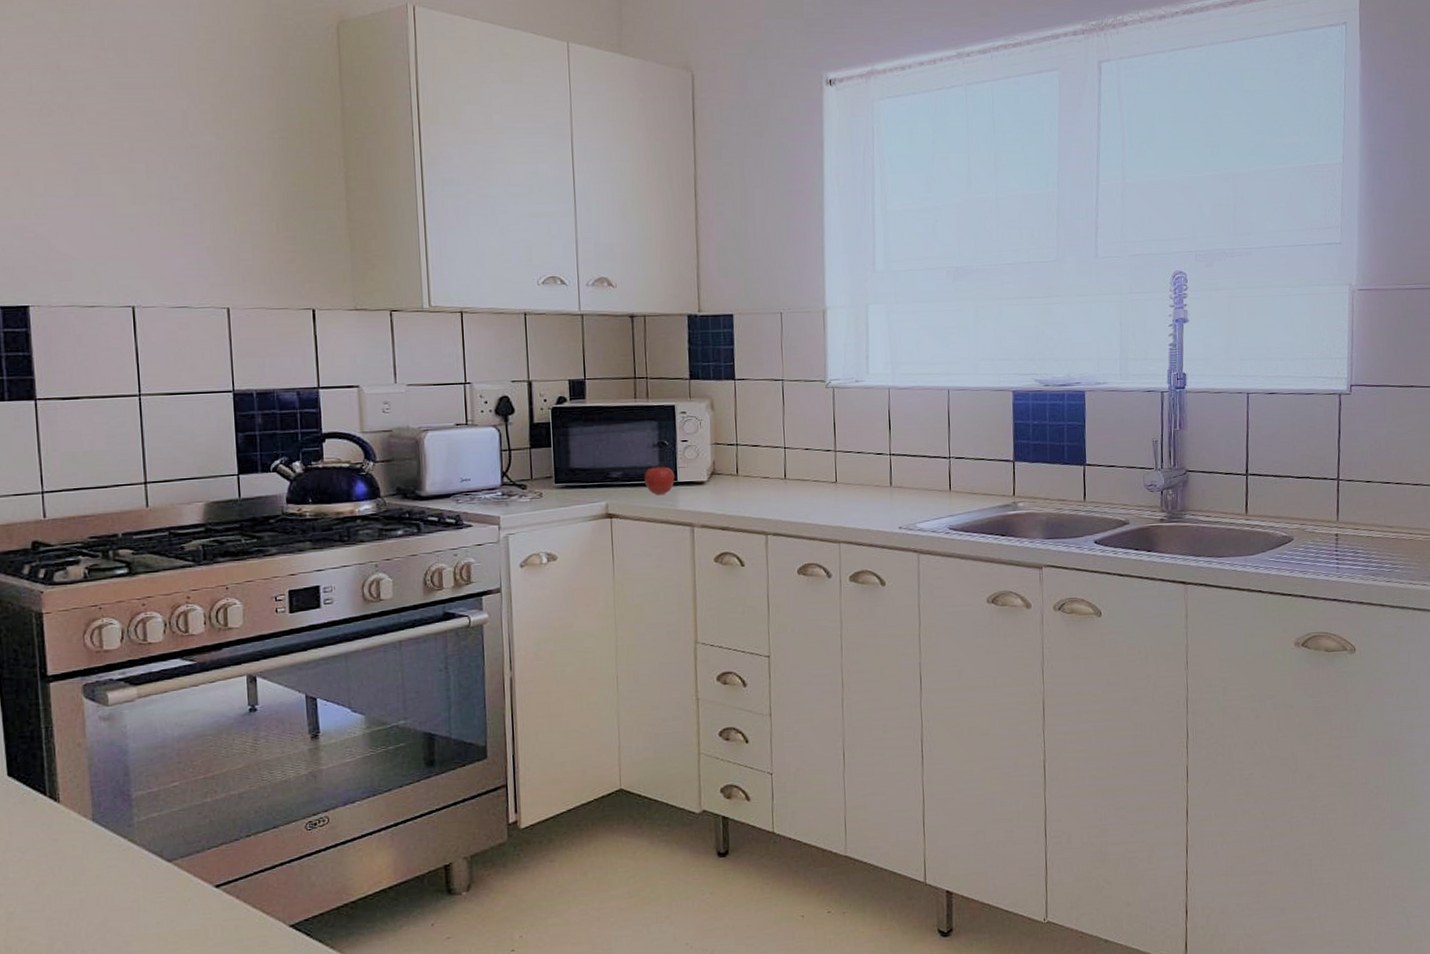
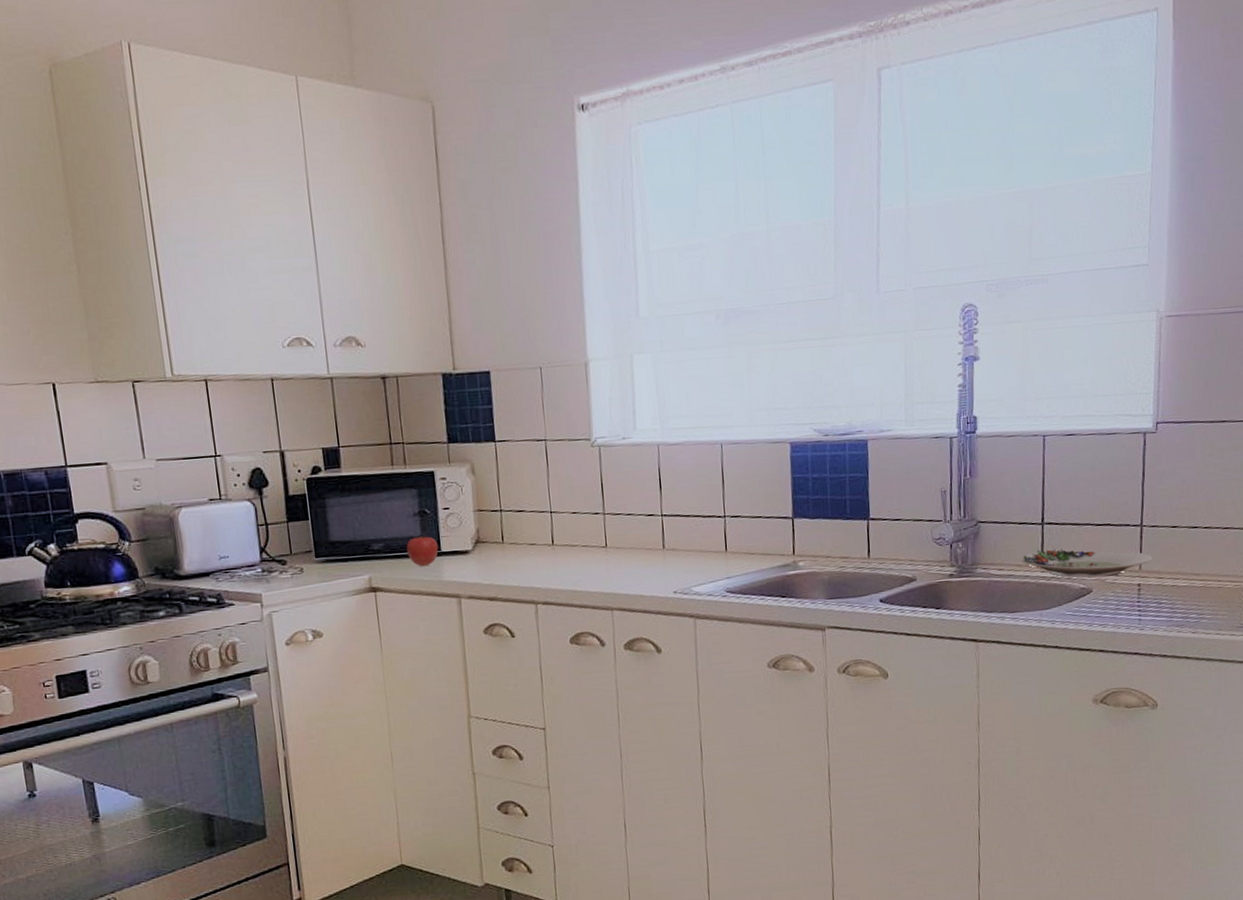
salad plate: none [1226,498,1349,526] -> present [1020,548,1153,578]

